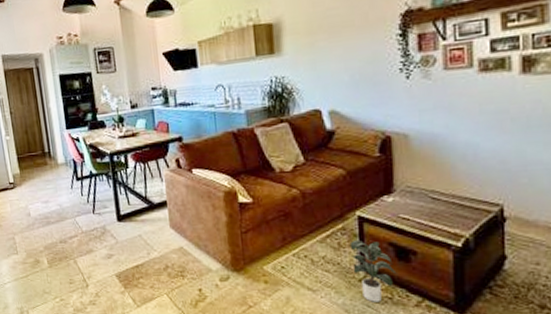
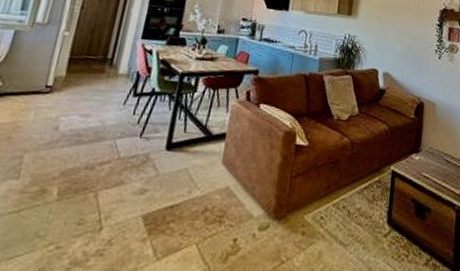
potted plant: present [349,239,397,302] -> none [381,193,415,260]

